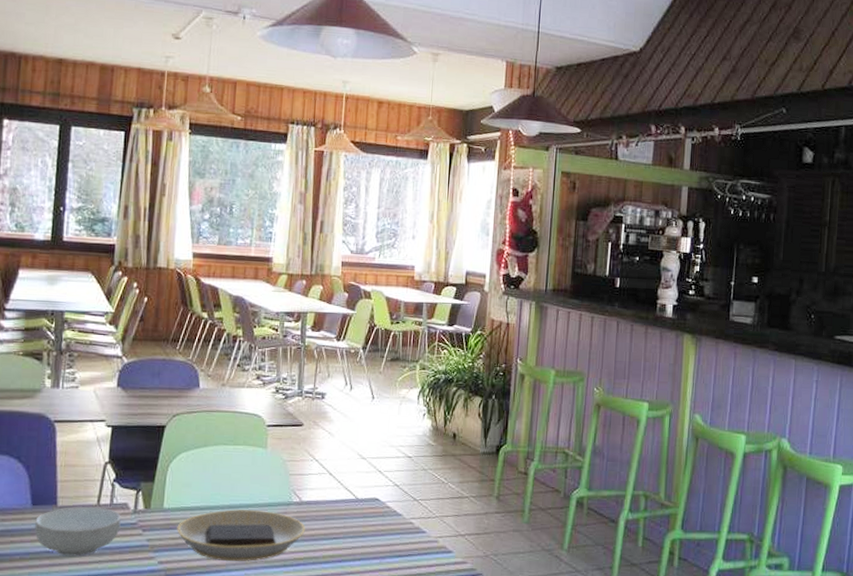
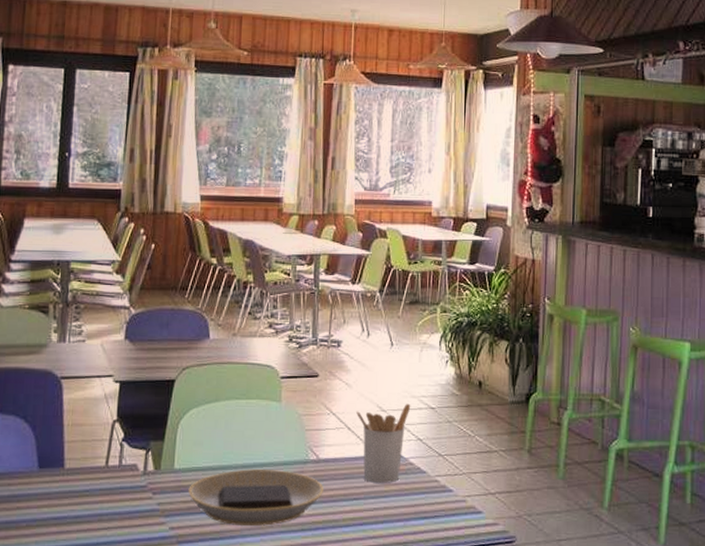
cereal bowl: present [35,506,121,557] -> none [41,468,130,523]
utensil holder: none [338,452,389,524] -> present [356,403,411,483]

